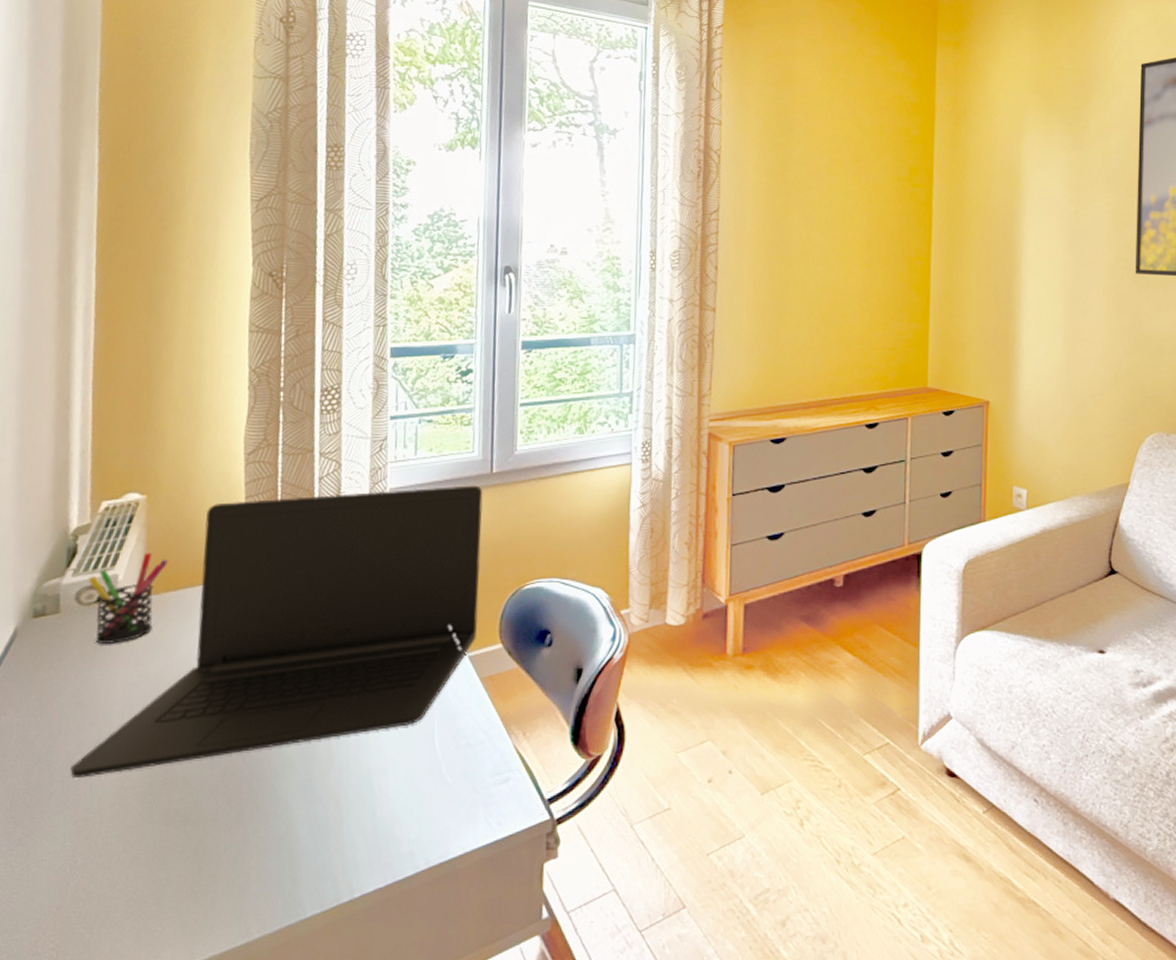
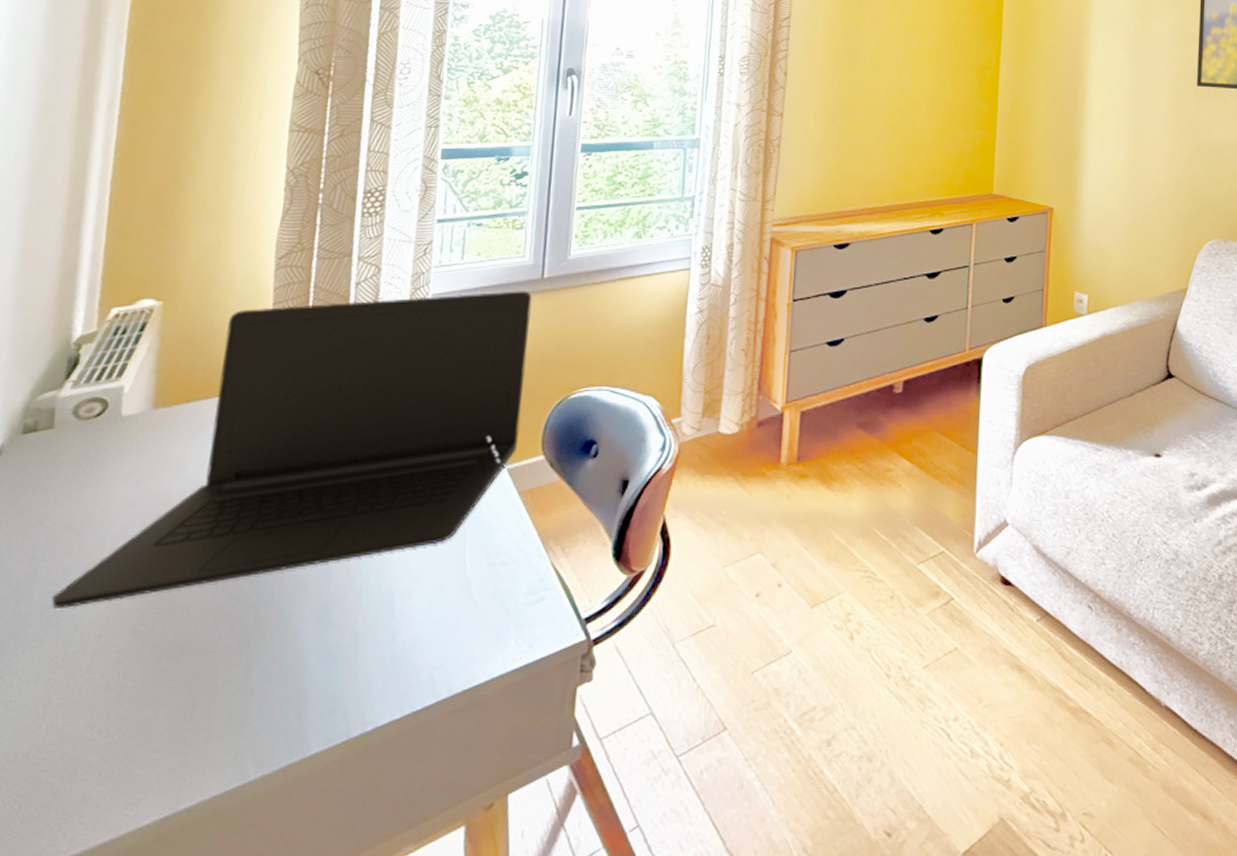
pen holder: present [88,553,168,645] -> none [89,363,182,462]

